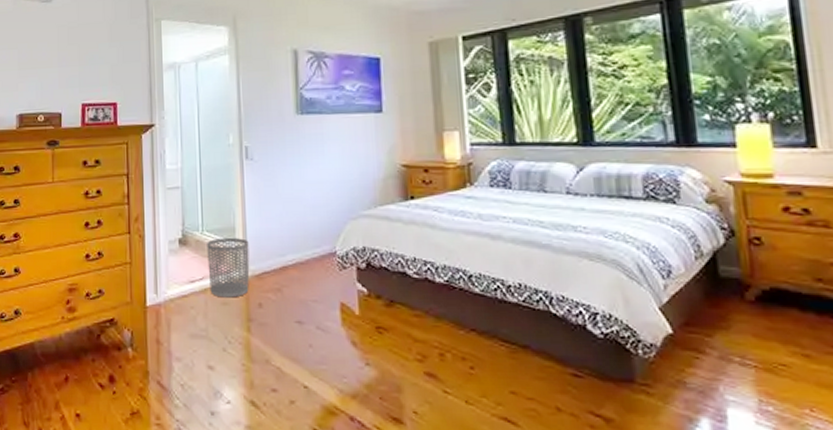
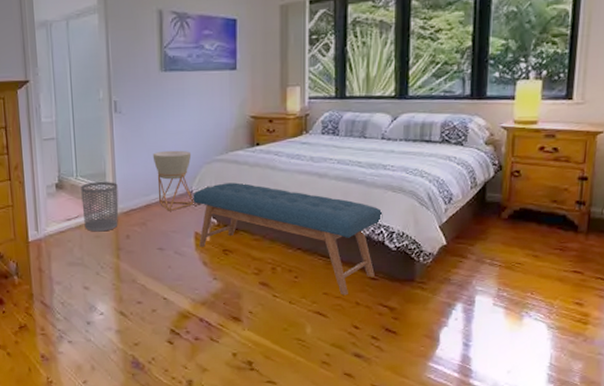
planter: none [288,203,338,276] -> present [152,150,194,211]
bench: none [336,243,580,397] -> present [193,182,383,295]

